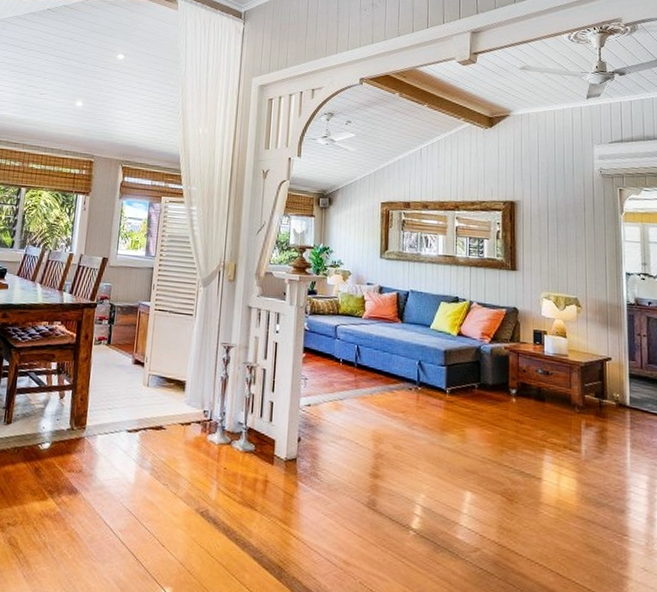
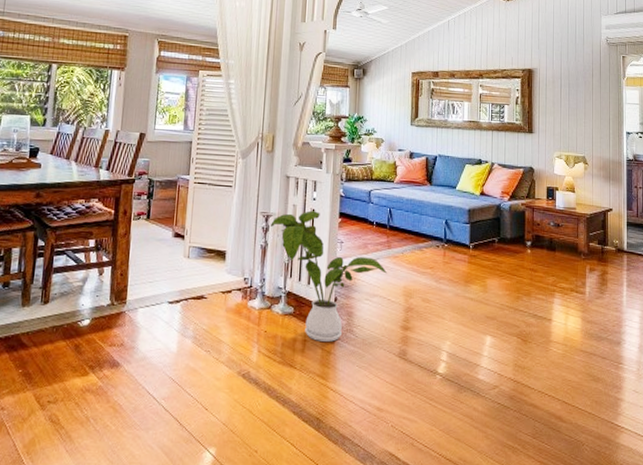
house plant: none [232,344,354,485] -> present [271,211,387,342]

